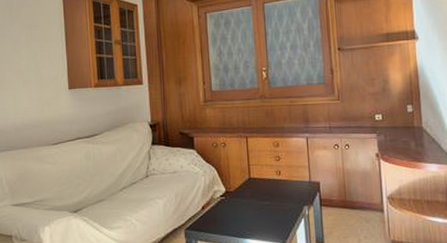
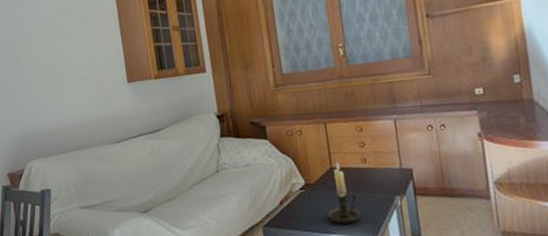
candle holder: none [244,172,274,230] -> present [327,161,362,225]

